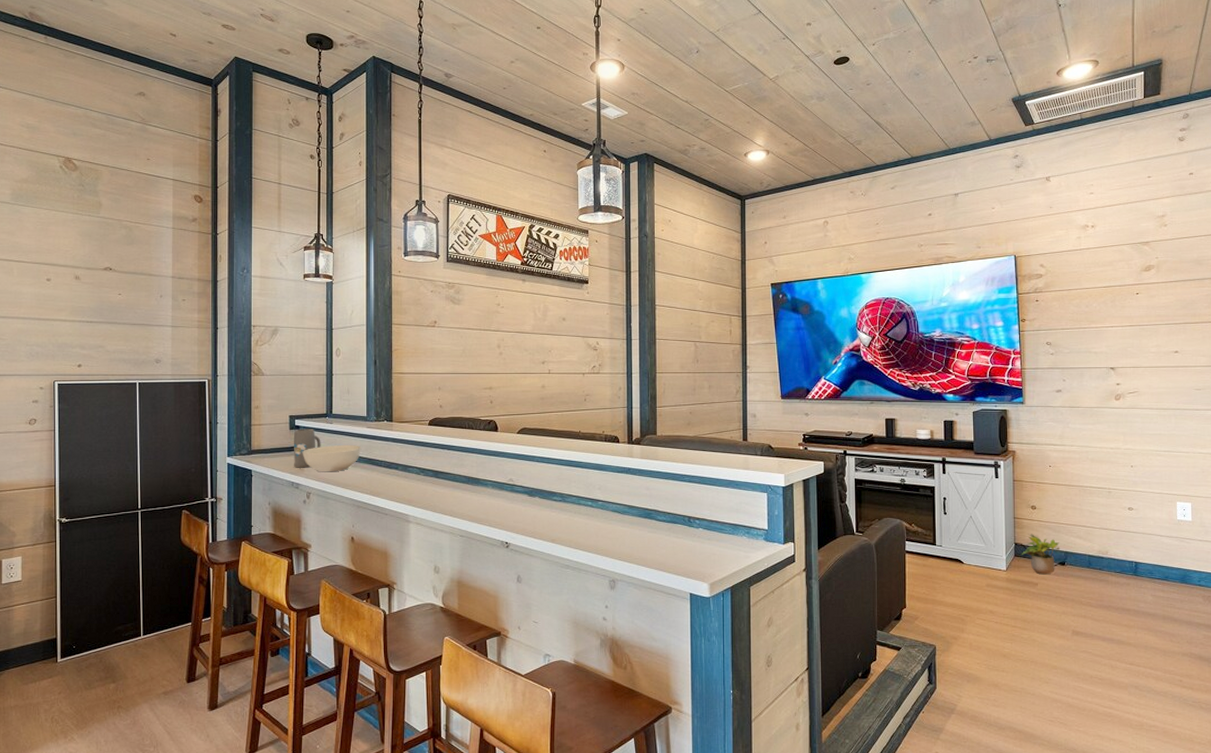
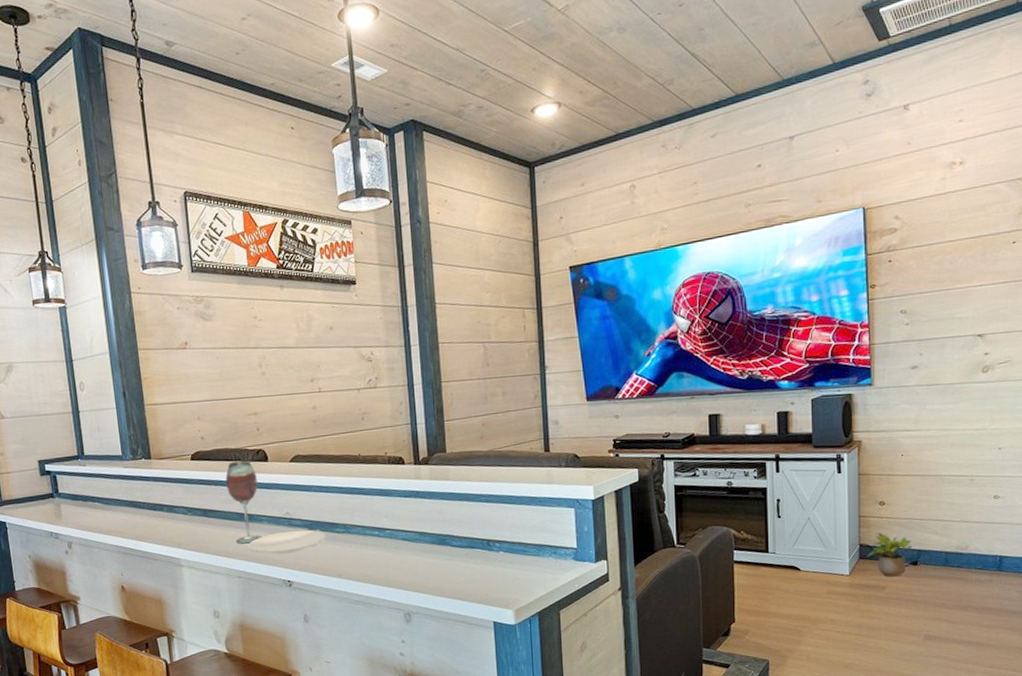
beer mug: present [294,429,321,468] -> none [45,473,77,517]
bowl: present [302,445,362,472] -> none [57,487,121,520]
wineglass: none [458,429,486,505] -> present [225,460,263,544]
plate: none [472,496,545,516] -> present [247,529,327,554]

